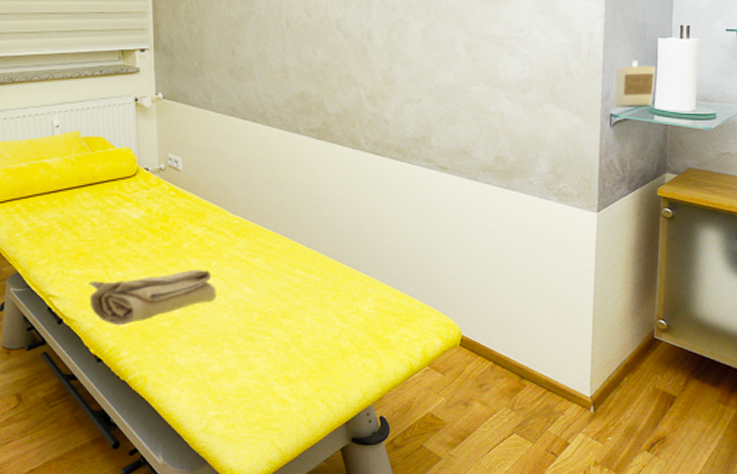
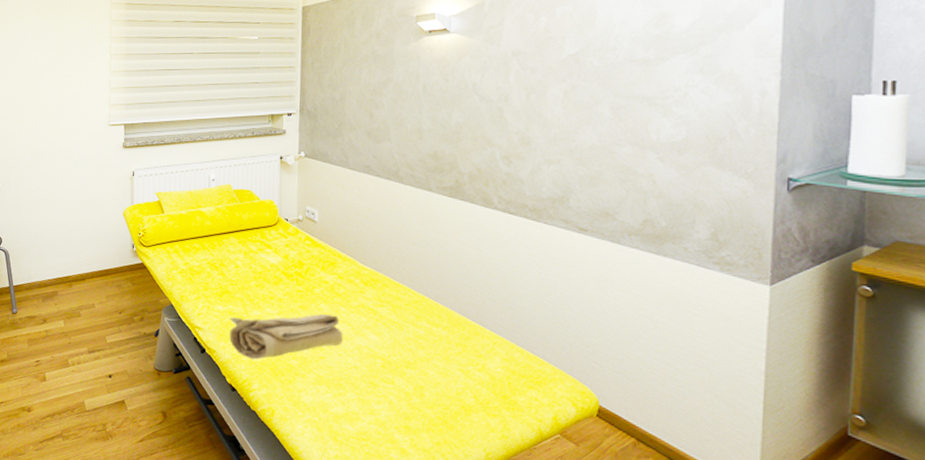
candle: present [613,59,656,108] -> none [791,119,849,172]

